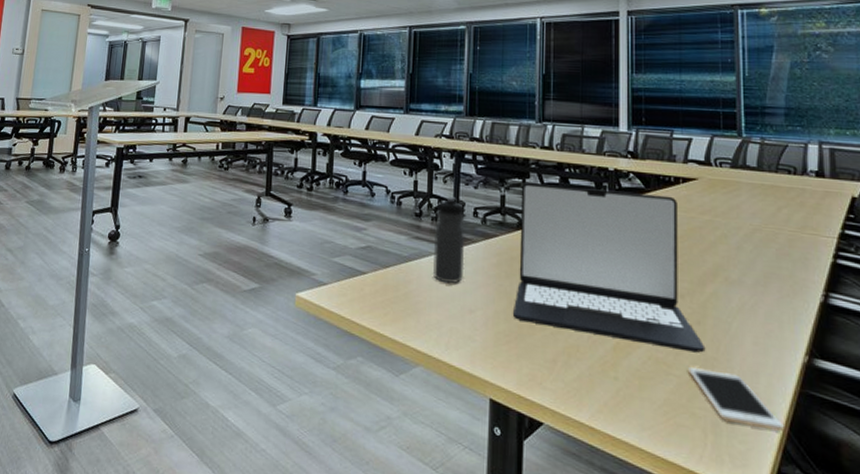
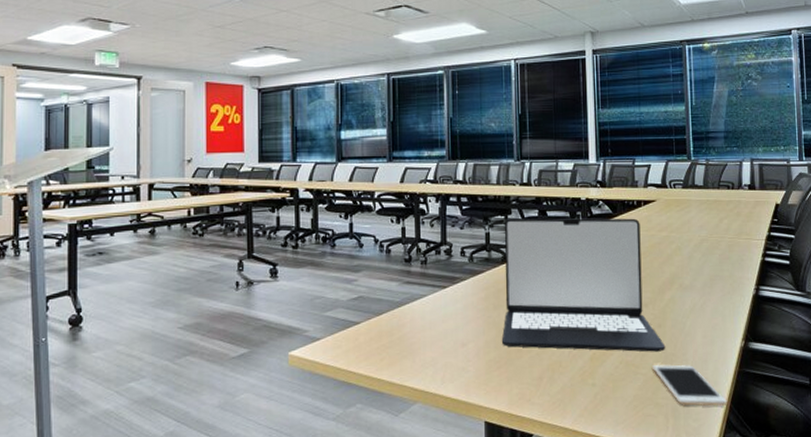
water bottle: present [433,197,466,283] -> none [425,239,455,321]

